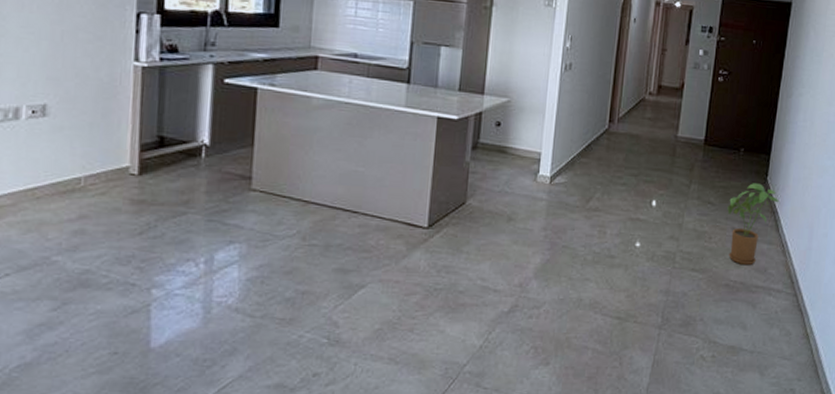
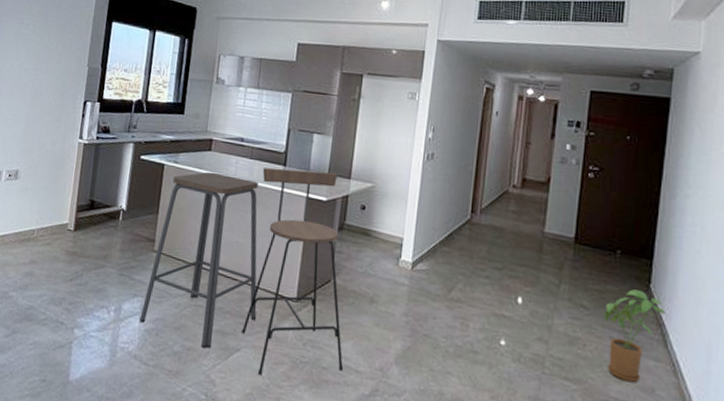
bar stool: none [239,94,383,290] -> present [139,171,259,349]
bar stool: none [366,86,482,310] -> present [241,168,344,376]

